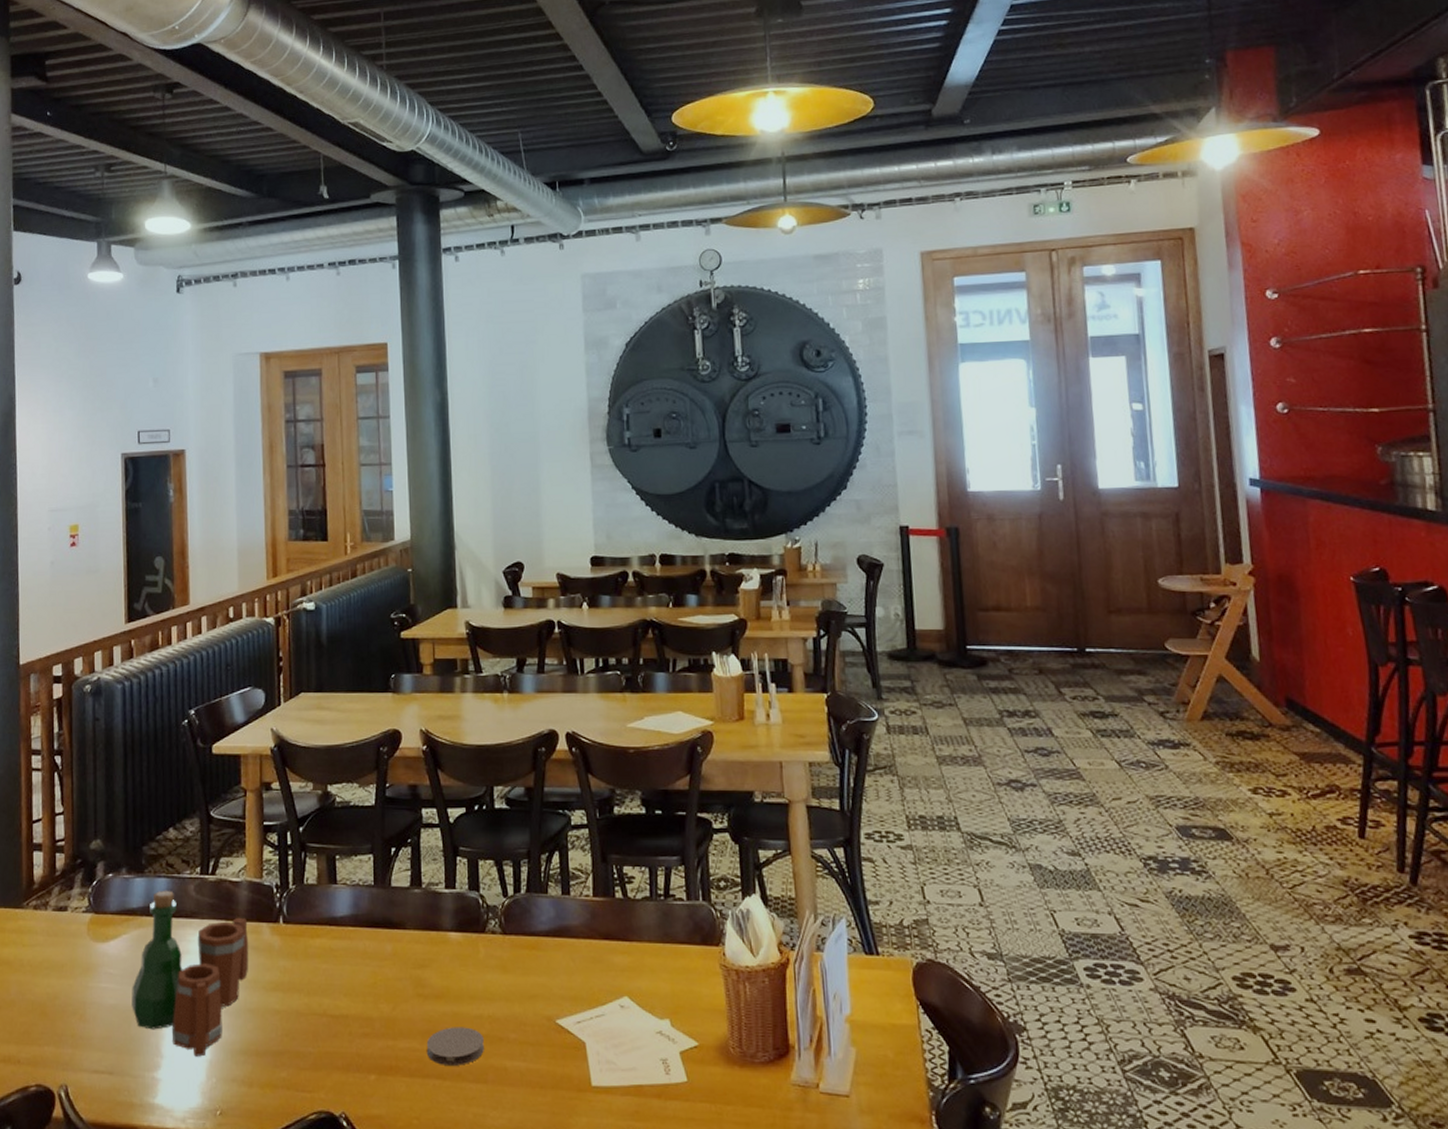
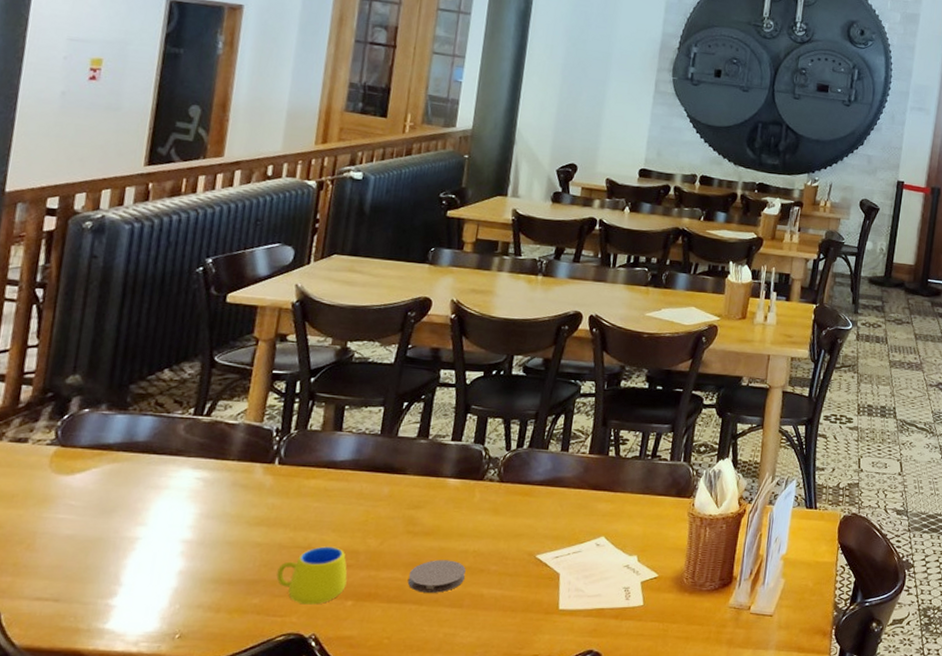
tavern set: present [132,890,249,1057] -> none [92,427,240,585]
mug: none [299,1013,366,1079] -> present [276,546,348,605]

